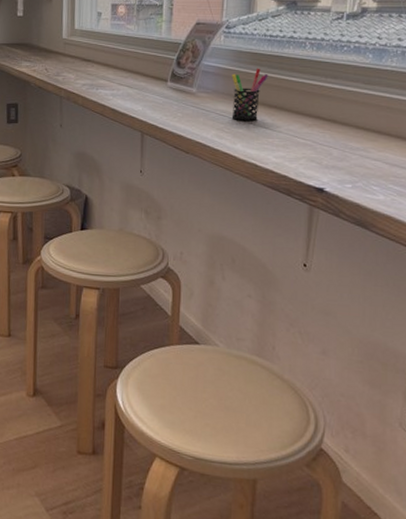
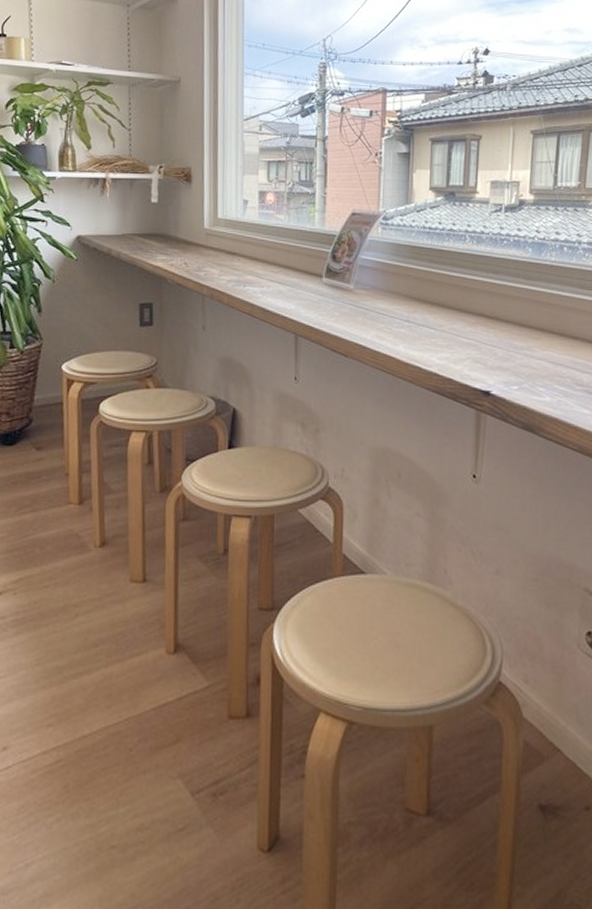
pen holder: present [231,68,268,121] -> none [391,262,429,319]

